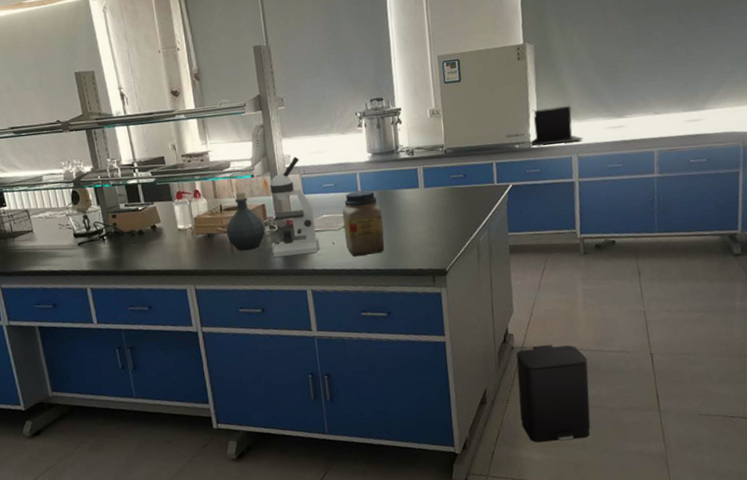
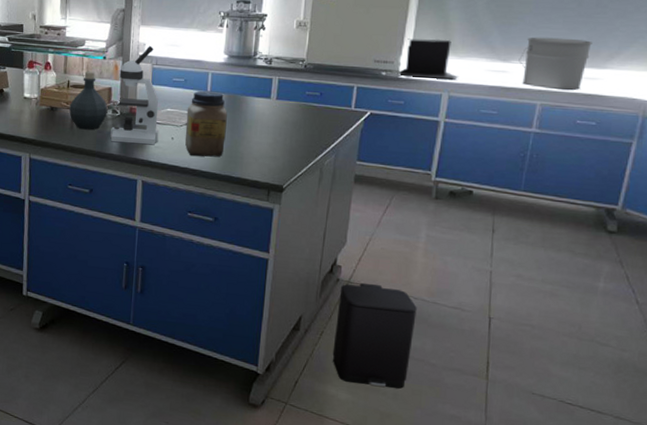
bucket: none [631,86,690,136] -> present [518,37,592,90]

